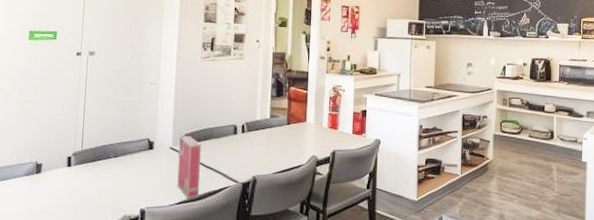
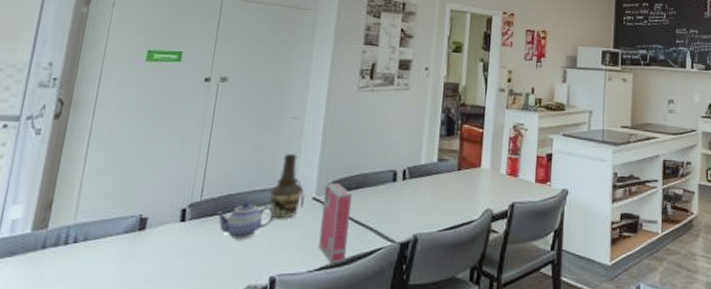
teapot: none [95,151,140,180] -> present [216,202,274,239]
bottle: none [135,113,164,165] -> present [269,154,305,219]

